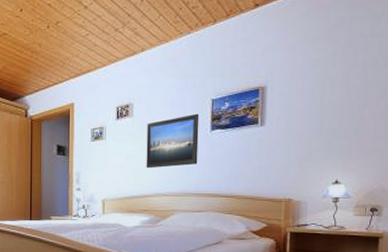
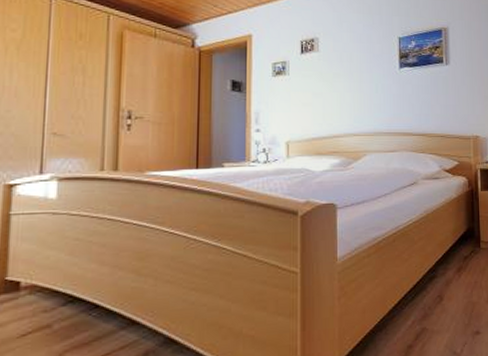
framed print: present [146,113,199,169] -> none [334,51,388,107]

